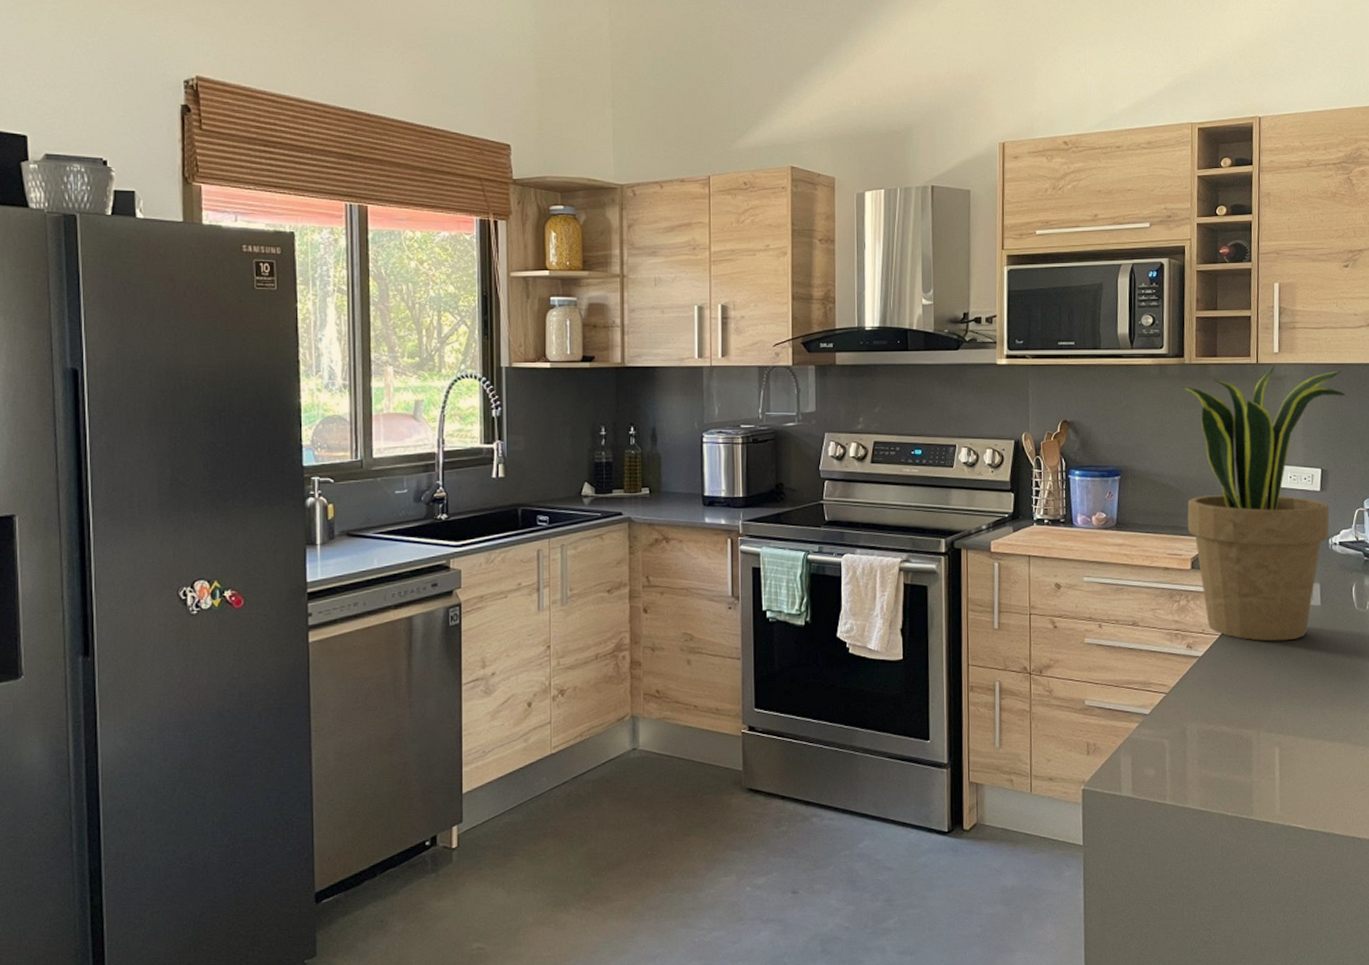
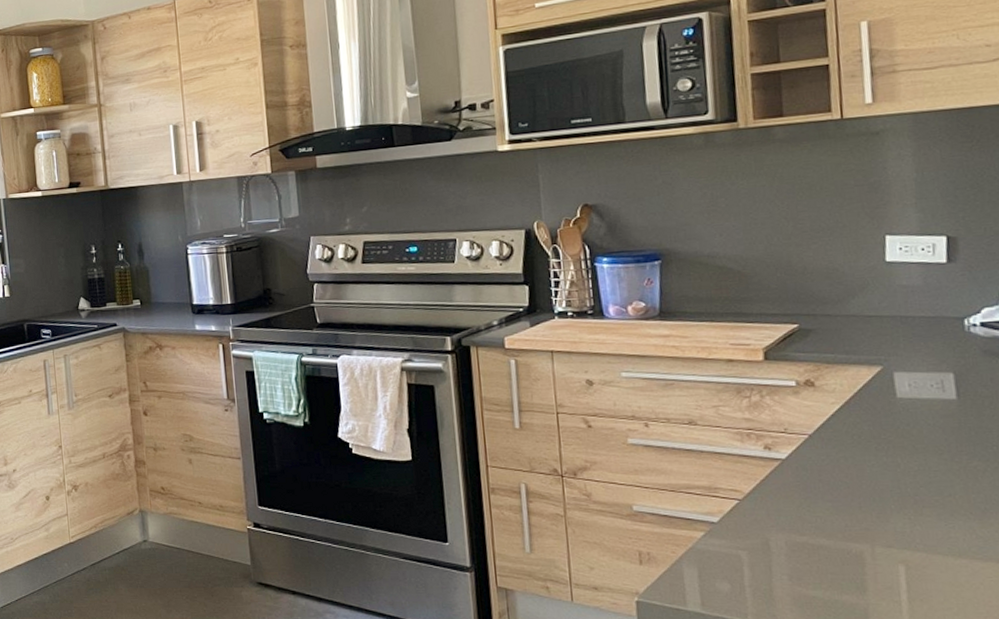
potted plant: present [1181,365,1348,642] -> none [735,115,982,442]

